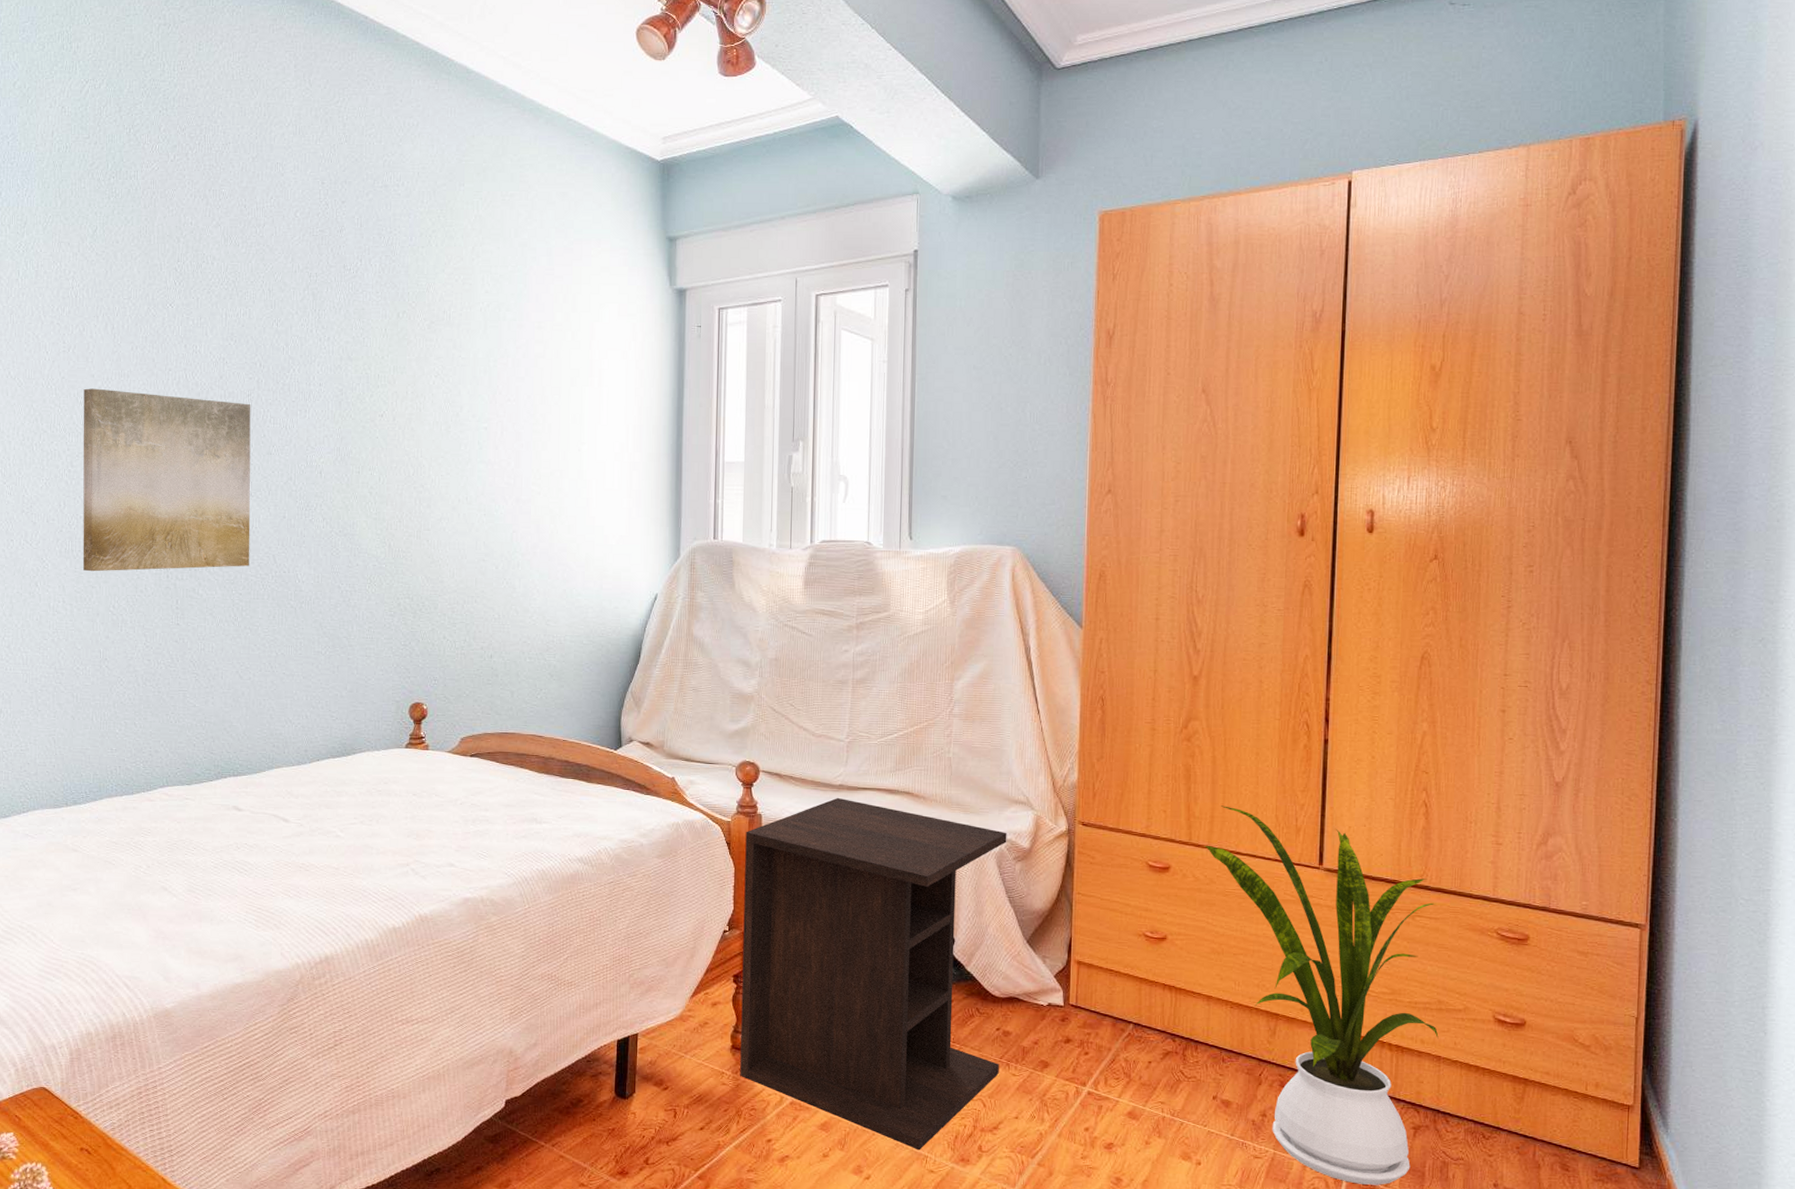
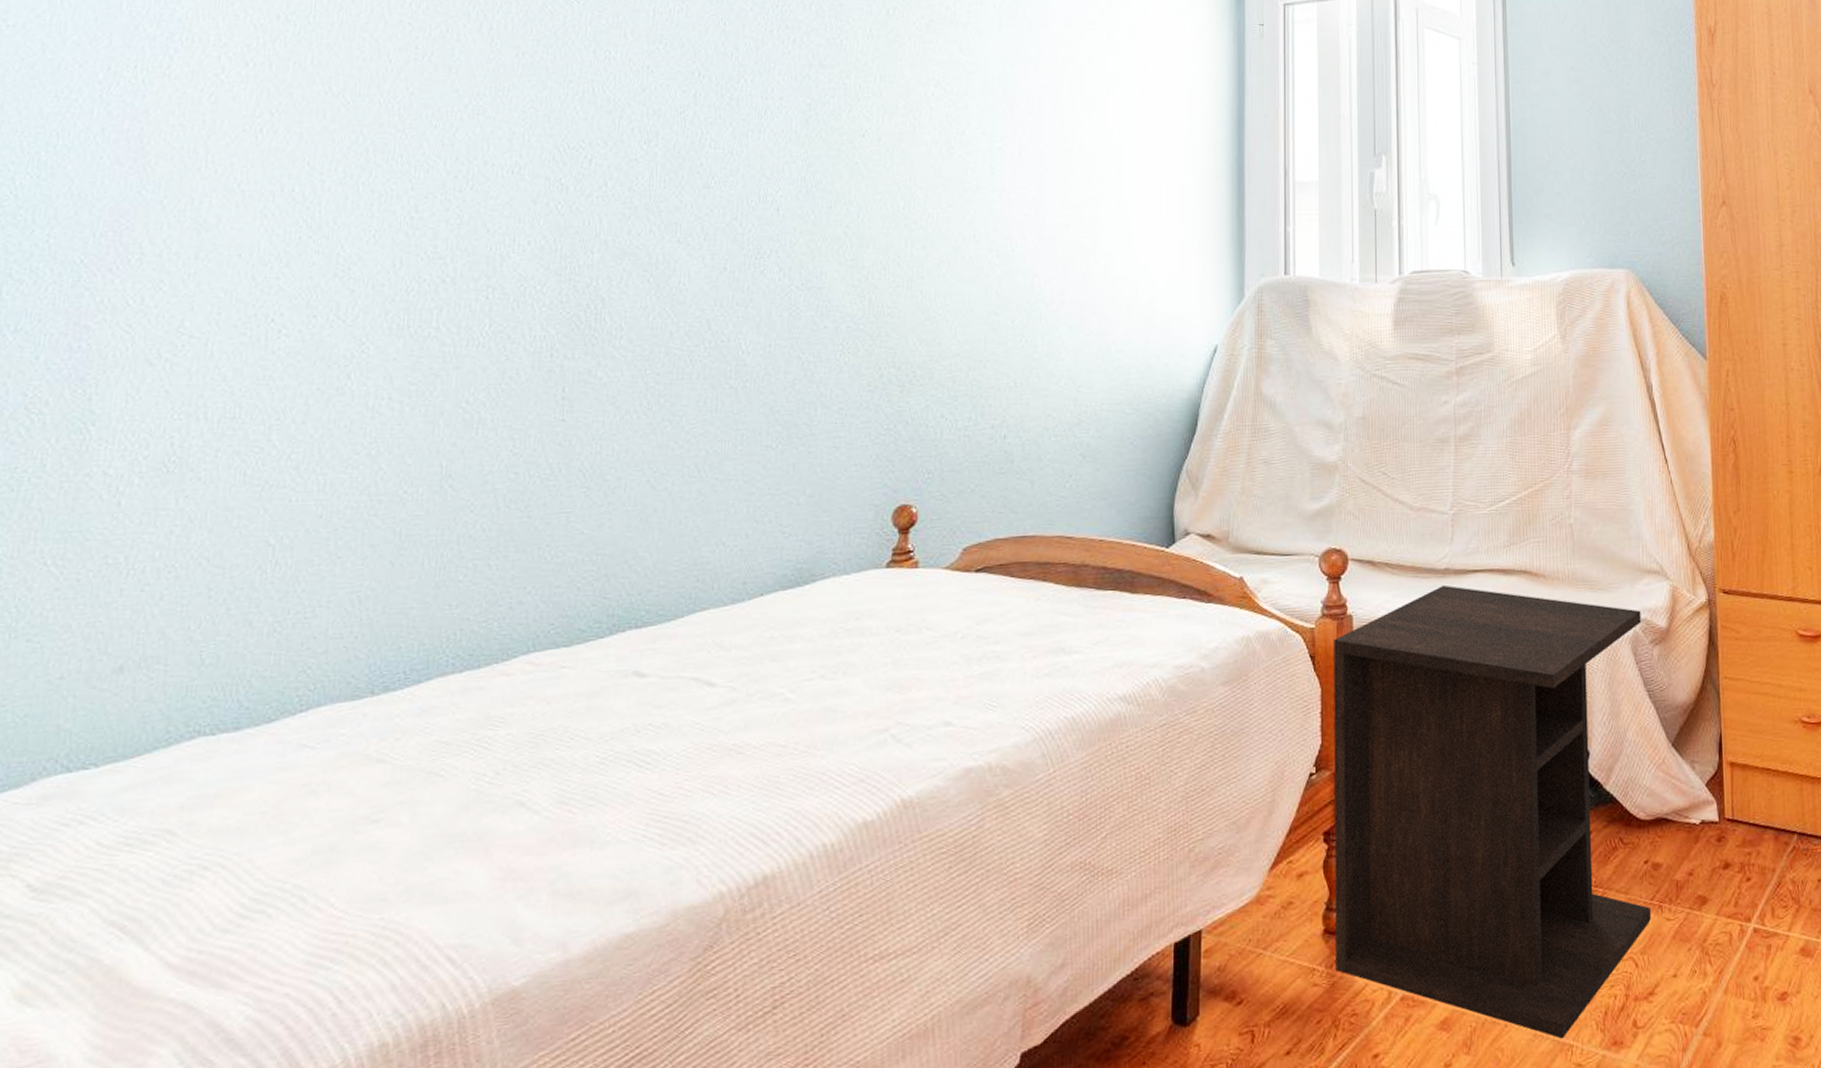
wall art: present [82,388,251,572] -> none [423,107,684,355]

